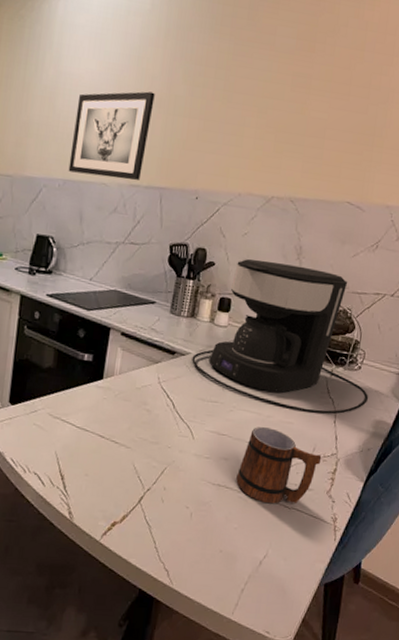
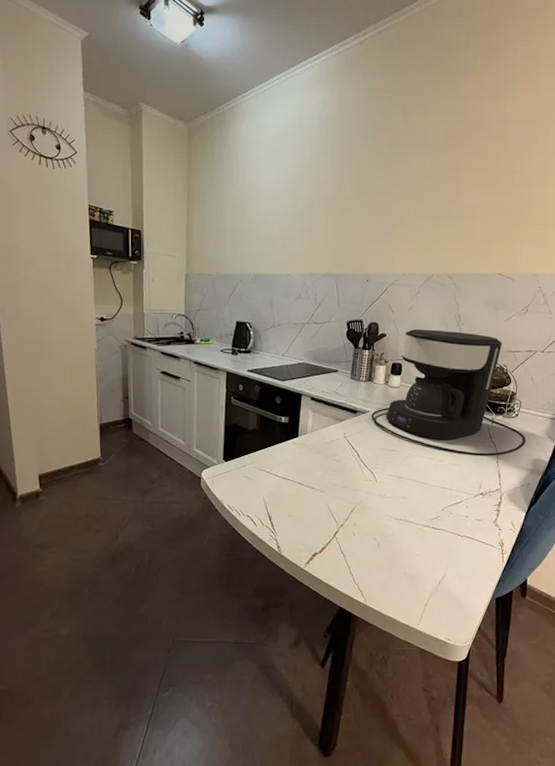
wall art: present [68,91,155,181] -> none [258,194,327,270]
mug: present [236,427,322,504] -> none [415,470,488,533]

